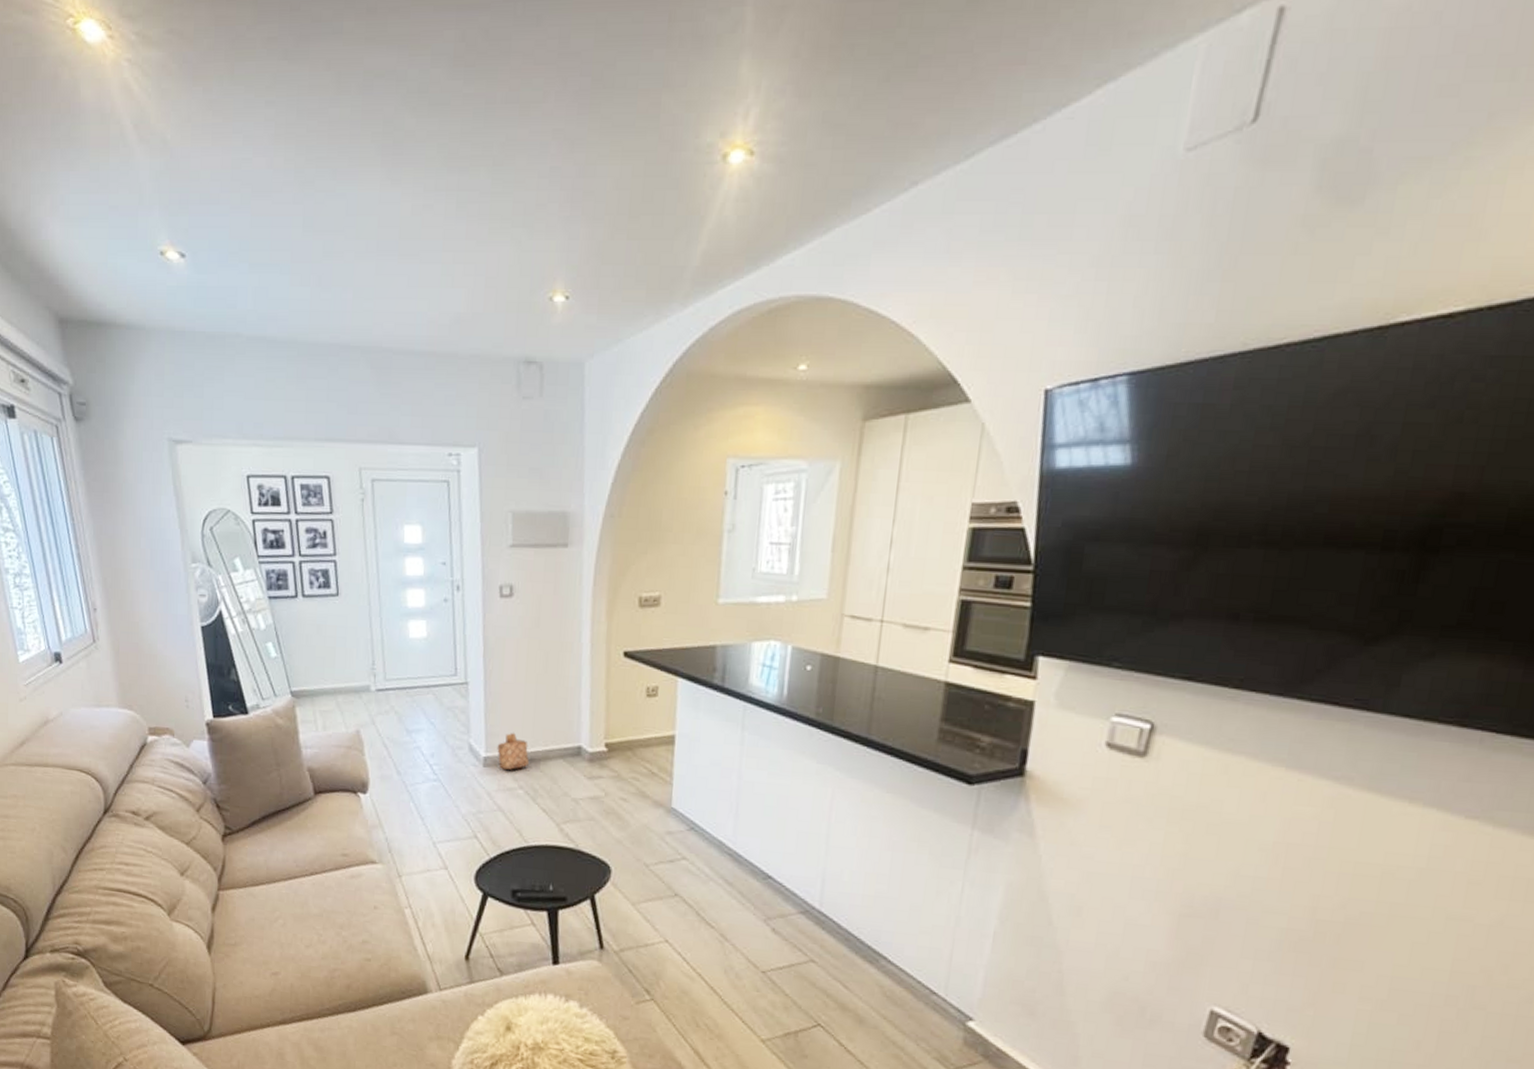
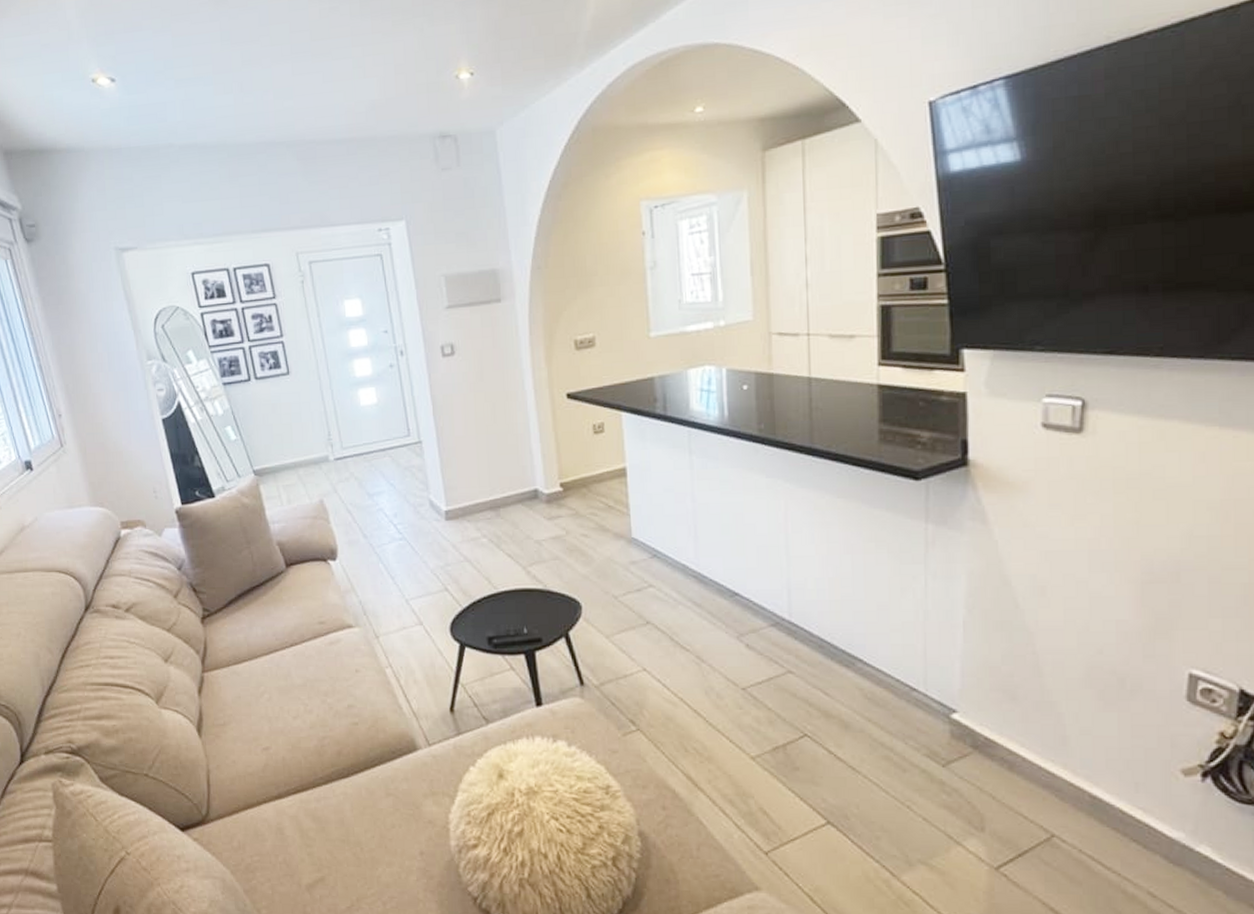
basket: present [497,732,529,770] -> none [457,483,489,520]

